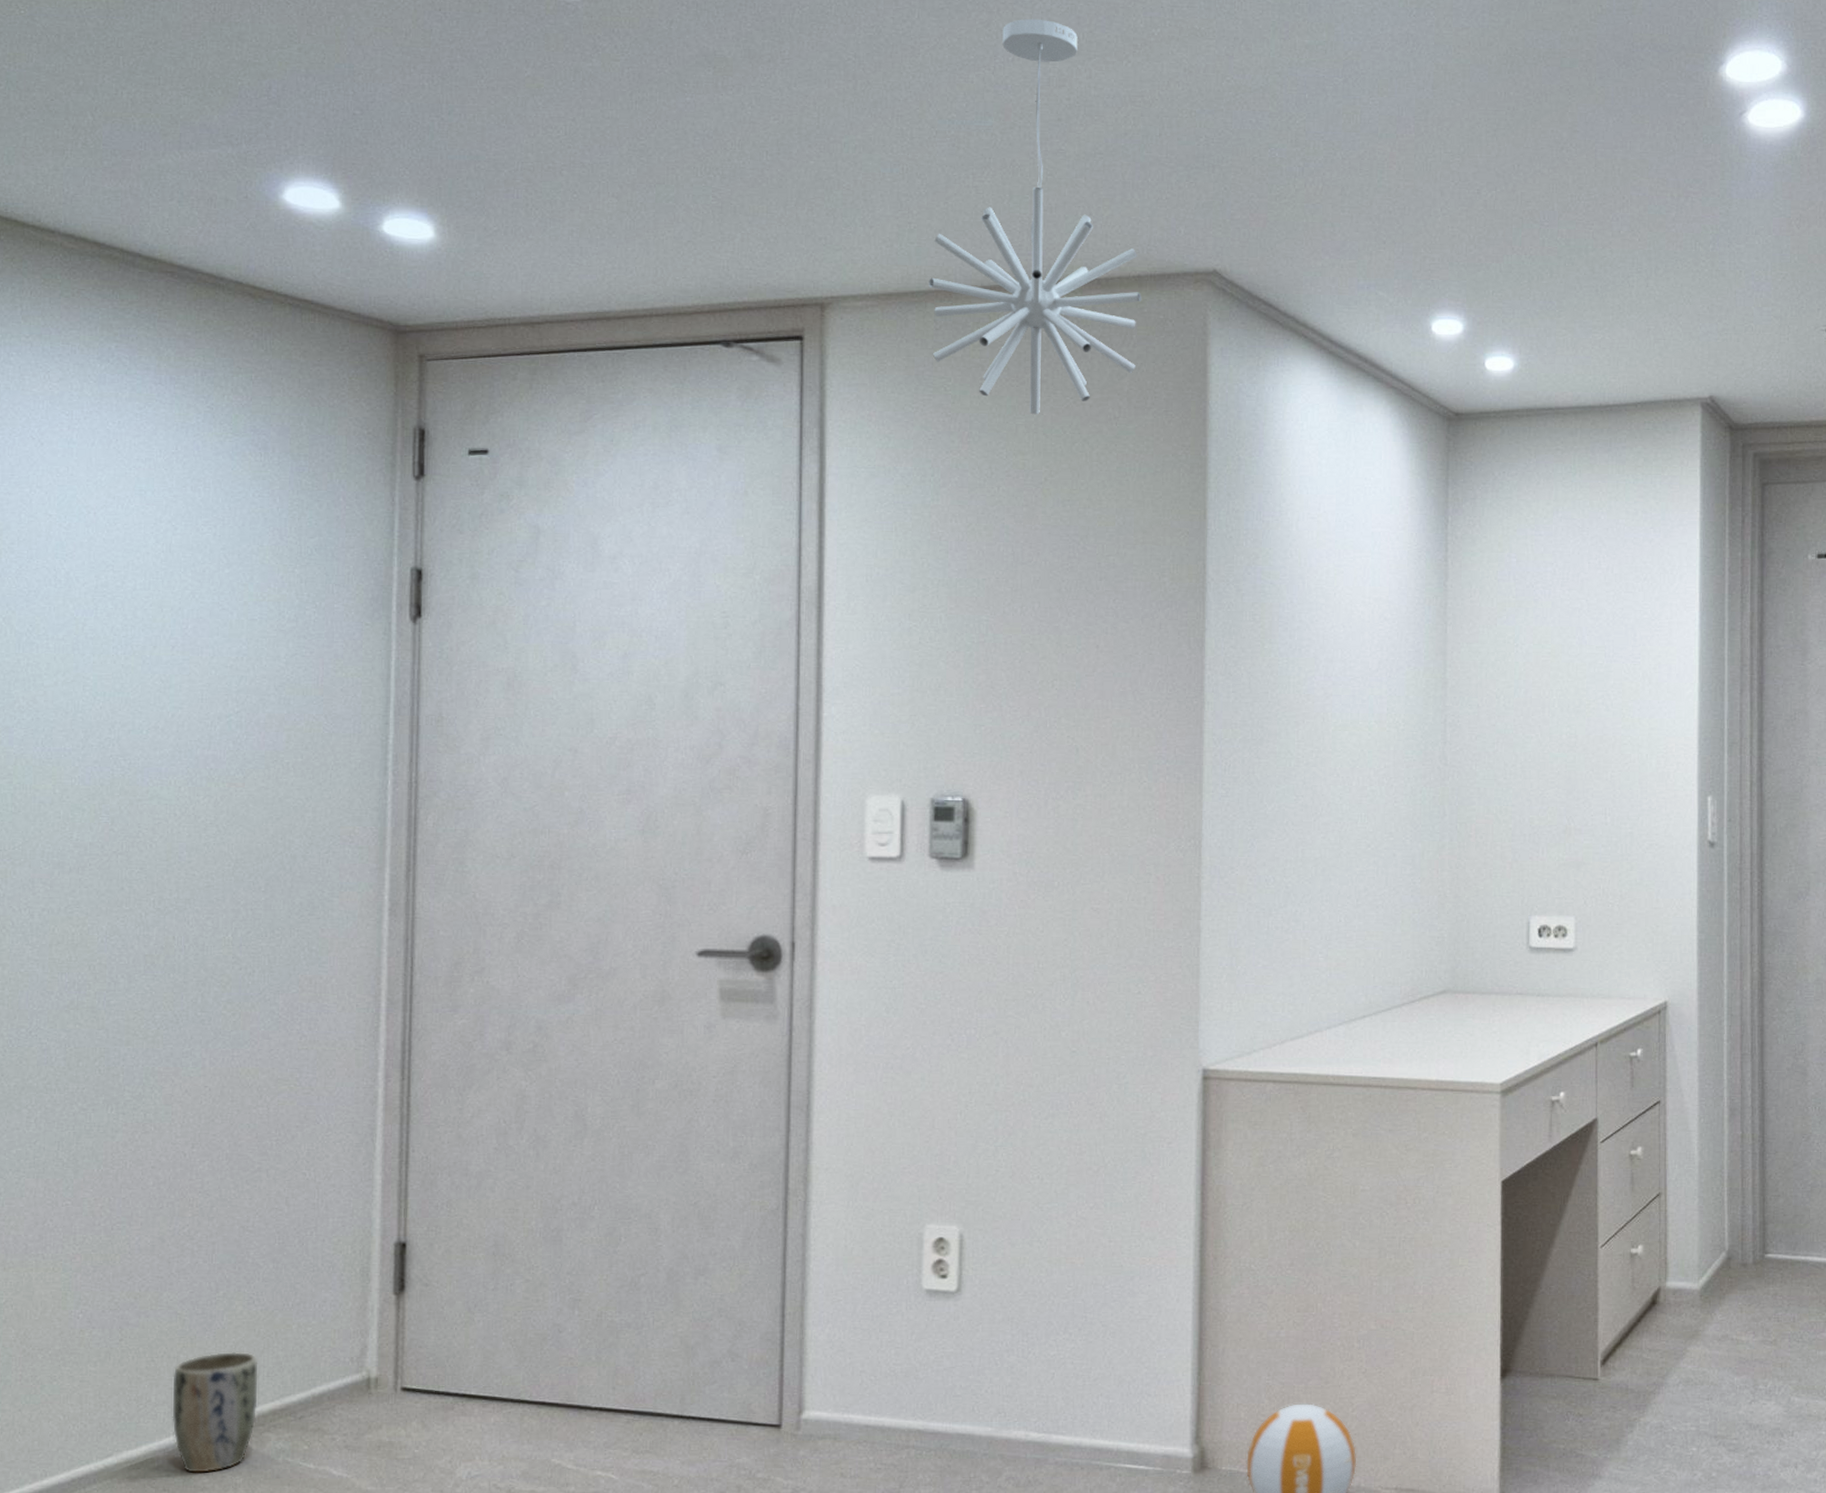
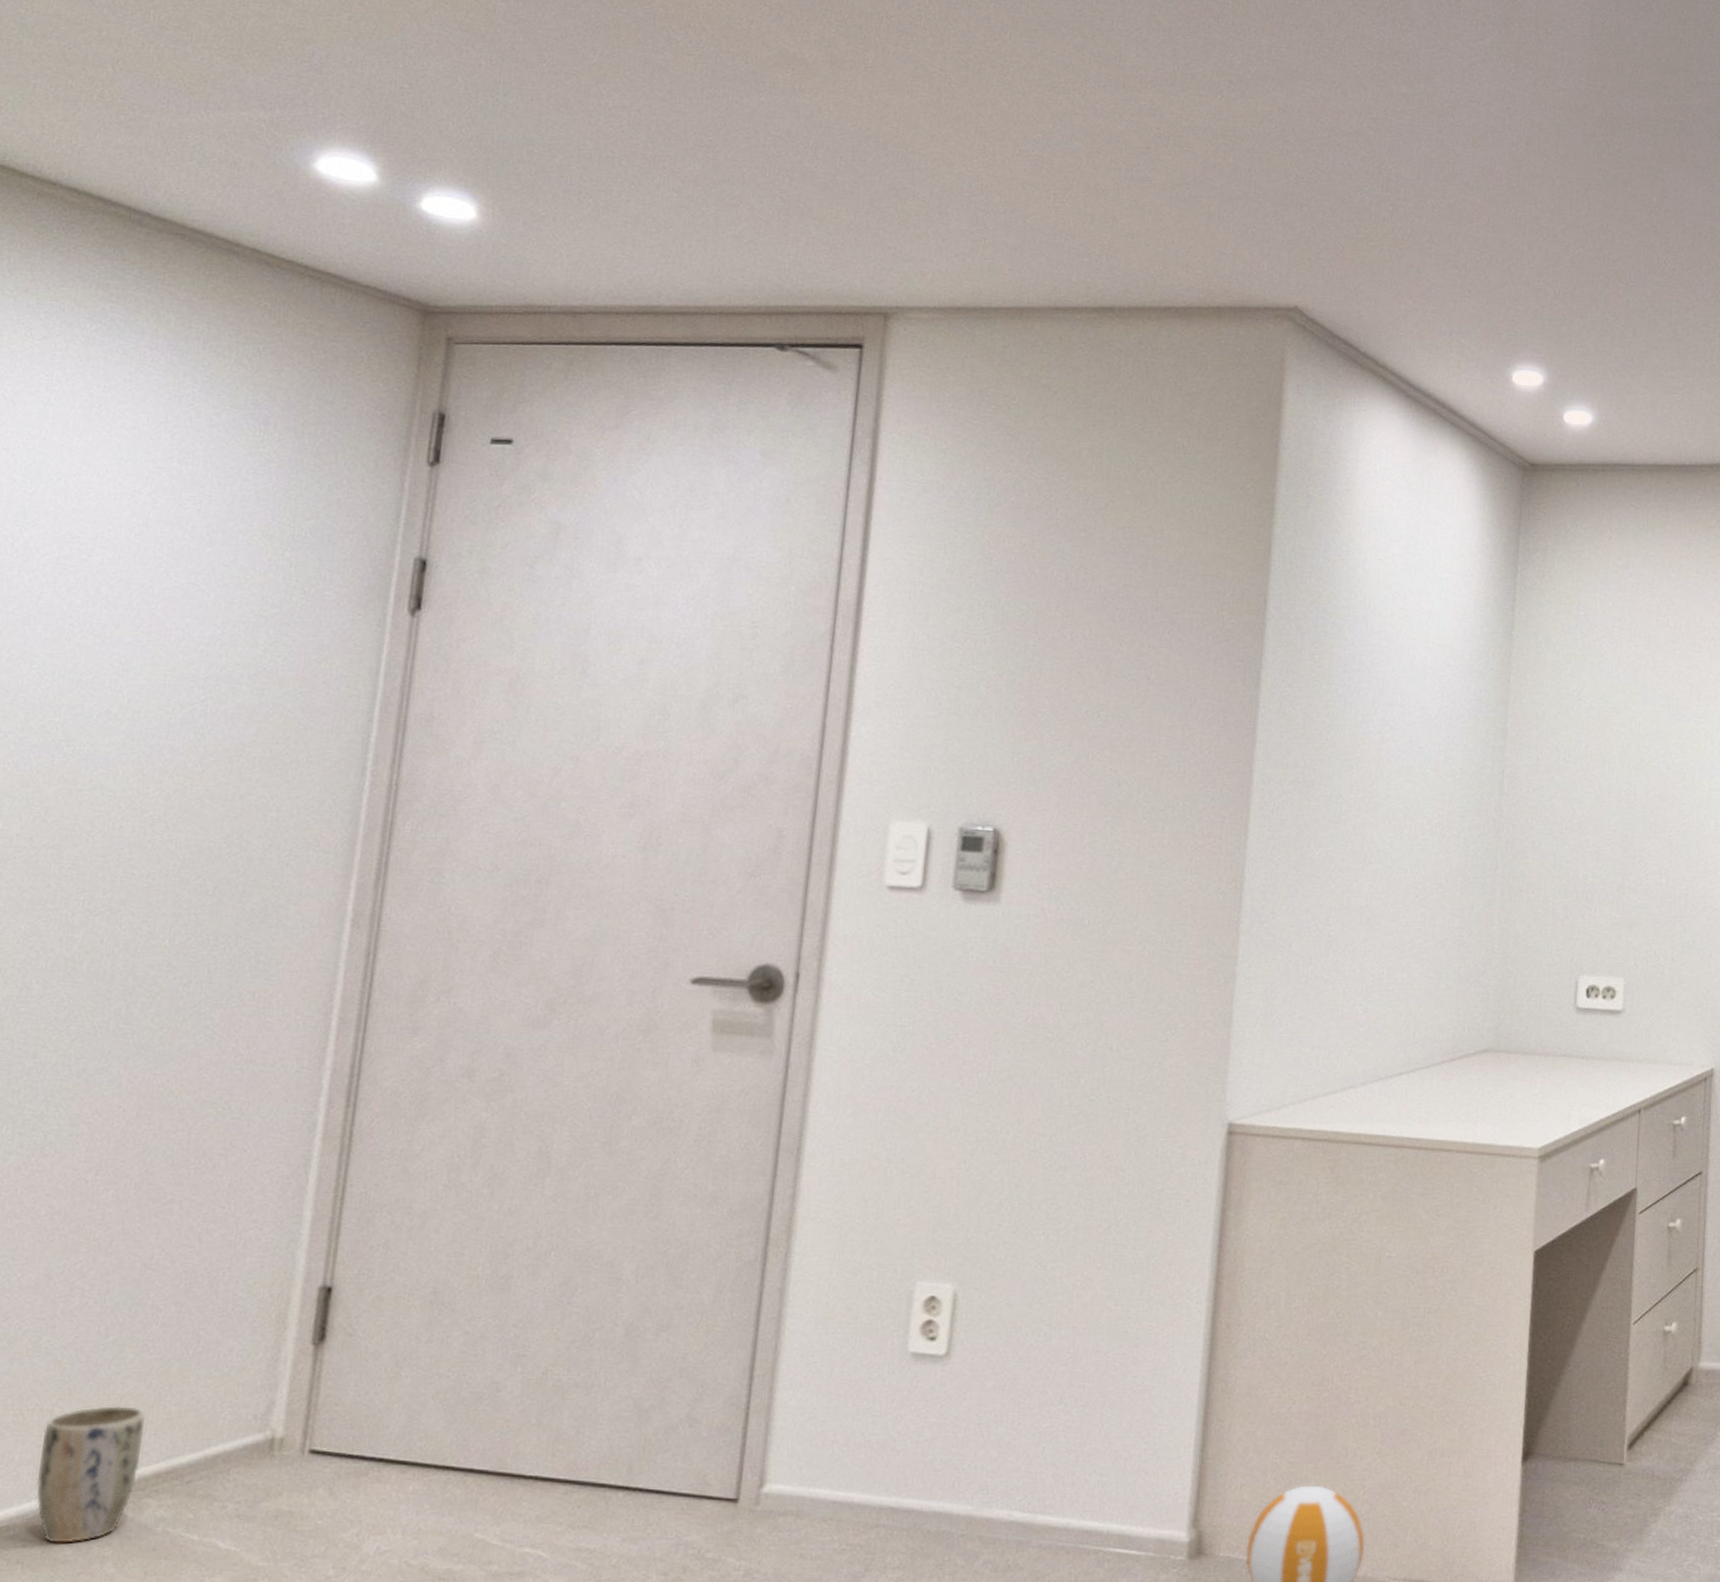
pendant light: present [929,18,1142,415] -> none [998,46,1220,439]

